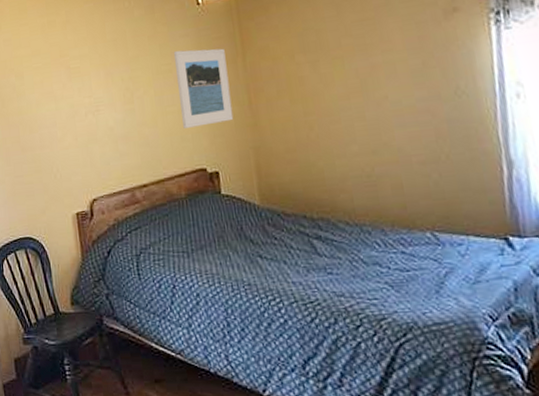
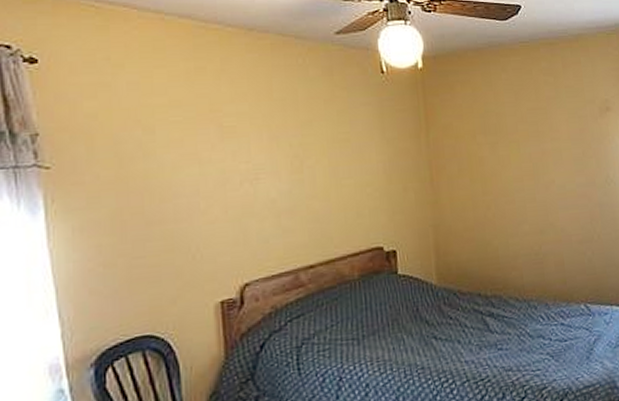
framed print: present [173,48,234,128] -> none [352,119,414,203]

